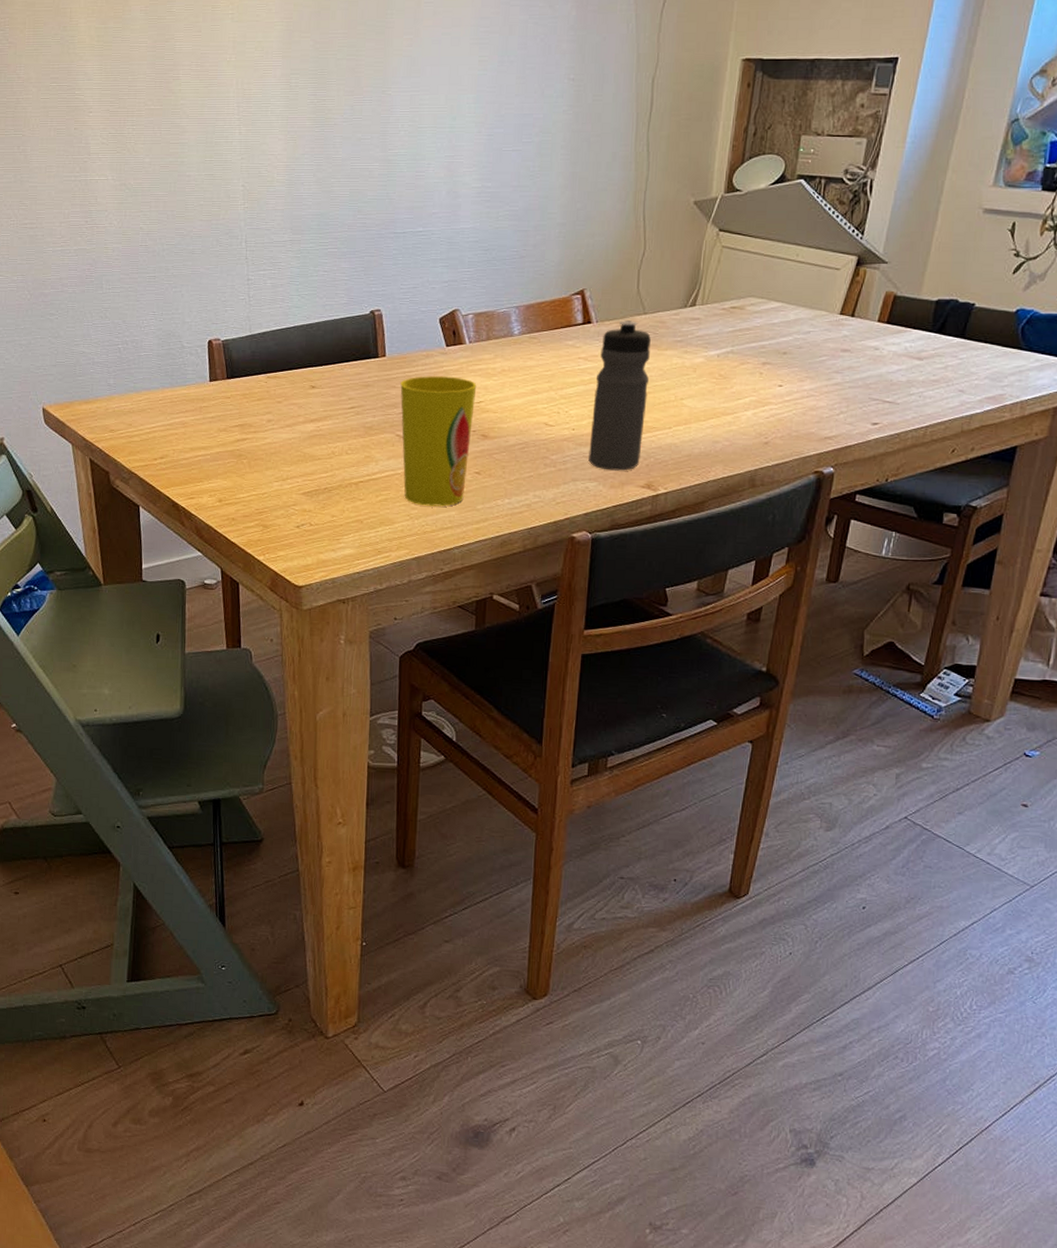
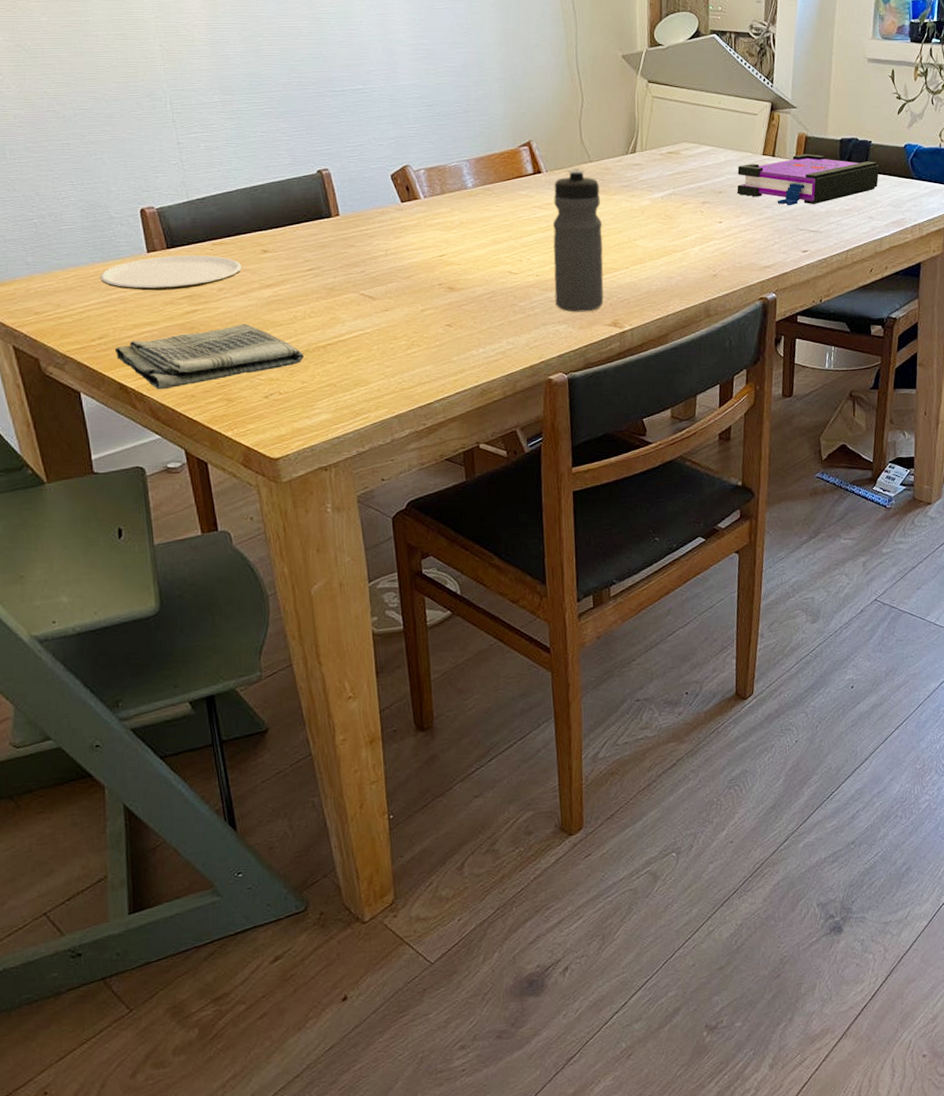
plate: none [167,386,291,418] -> present [99,255,243,291]
dish towel: none [172,454,337,511] -> present [114,323,305,390]
cup: present [400,376,477,507] -> none [358,232,438,363]
board game: none [804,315,981,373] -> present [737,154,880,206]

